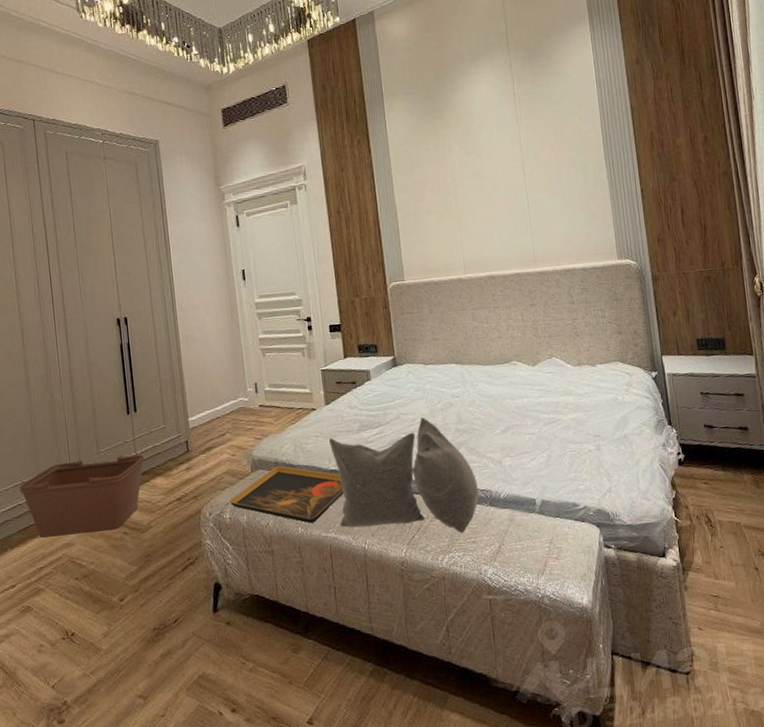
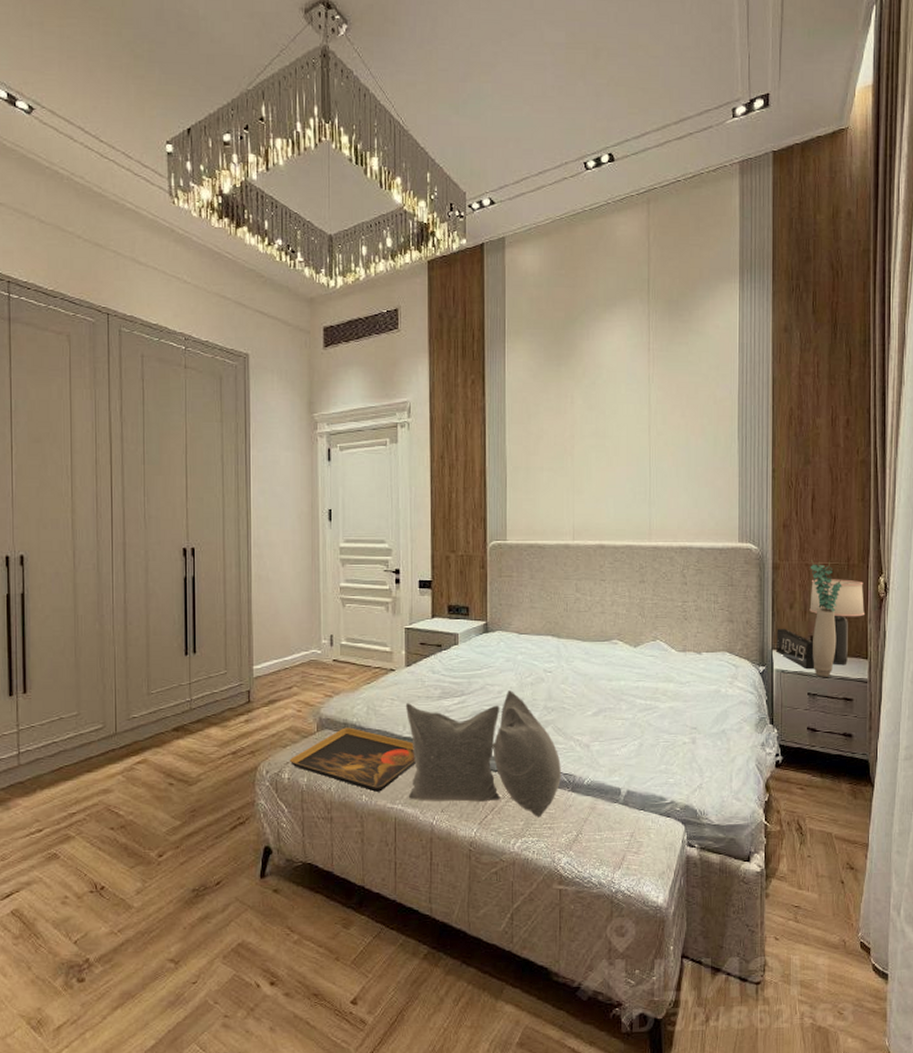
bicycle basket: present [20,454,145,538] -> none [56,699,200,781]
alarm clock: none [663,334,704,370] -> present [776,628,815,668]
vase: none [687,268,722,377] -> present [810,560,842,677]
table lamp: none [690,283,746,364] -> present [809,579,866,666]

